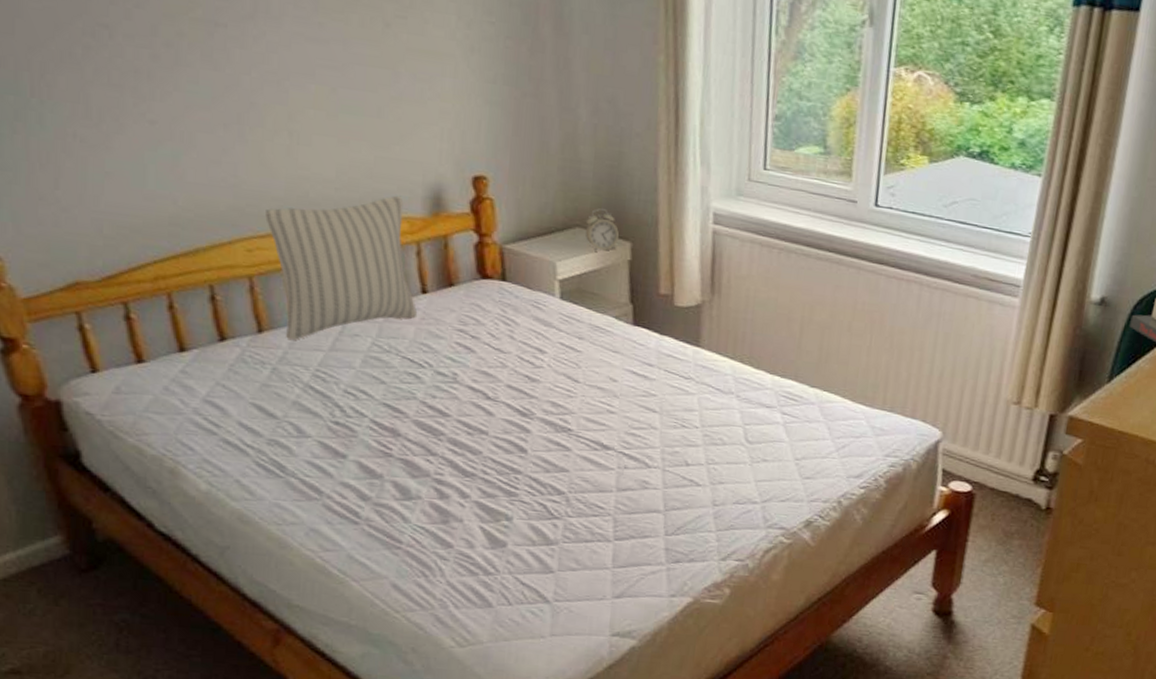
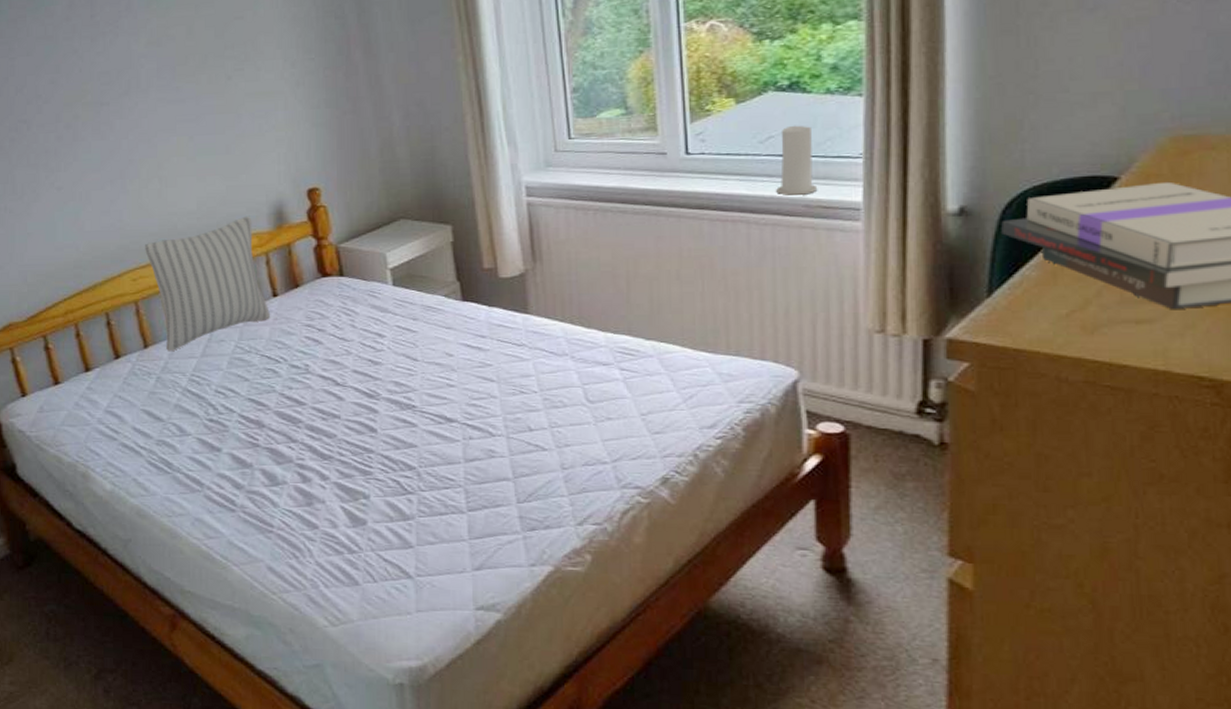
alarm clock: present [585,208,619,251] -> none [408,199,439,238]
candle: none [951,194,992,265] -> present [776,125,818,195]

